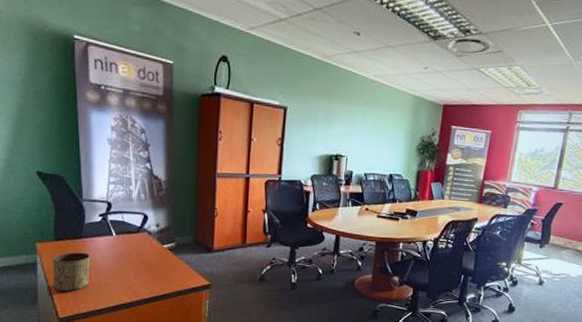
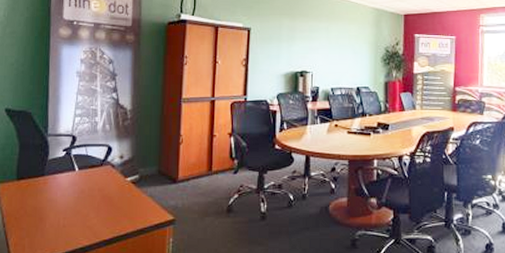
cup: present [53,252,91,292] -> none [9,191,51,237]

